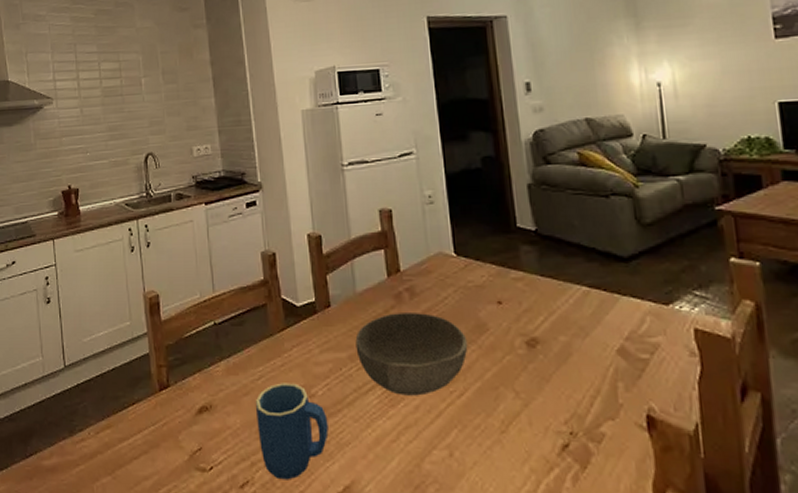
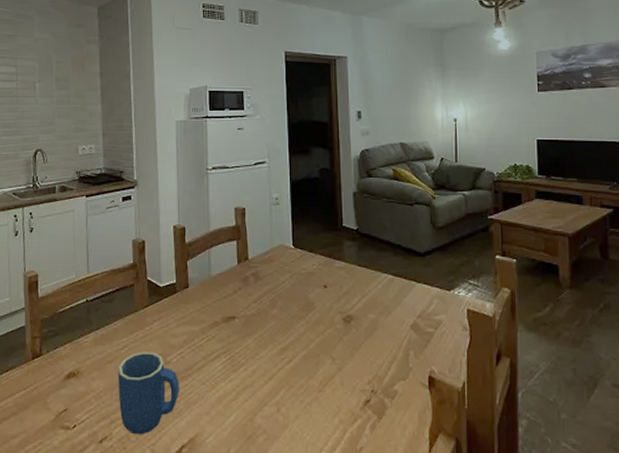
bowl: present [355,313,468,396] -> none [207,293,298,362]

